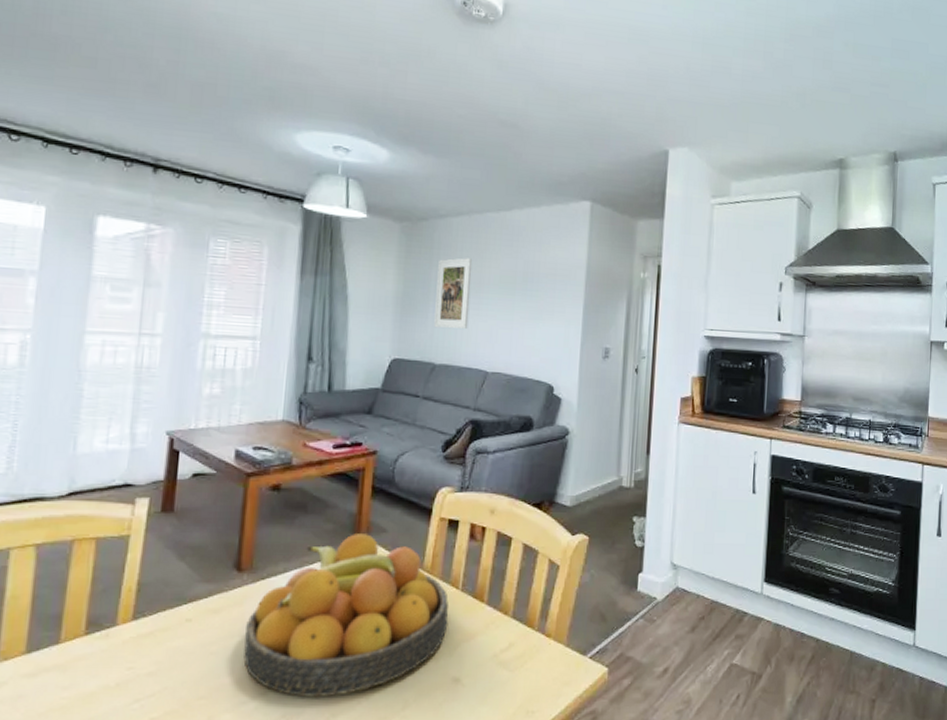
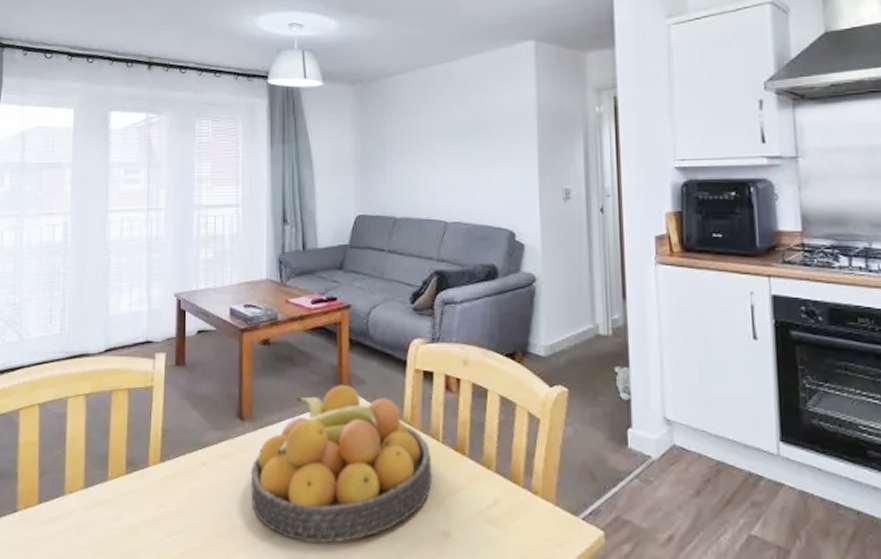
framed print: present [434,258,473,329] -> none [391,112,424,182]

